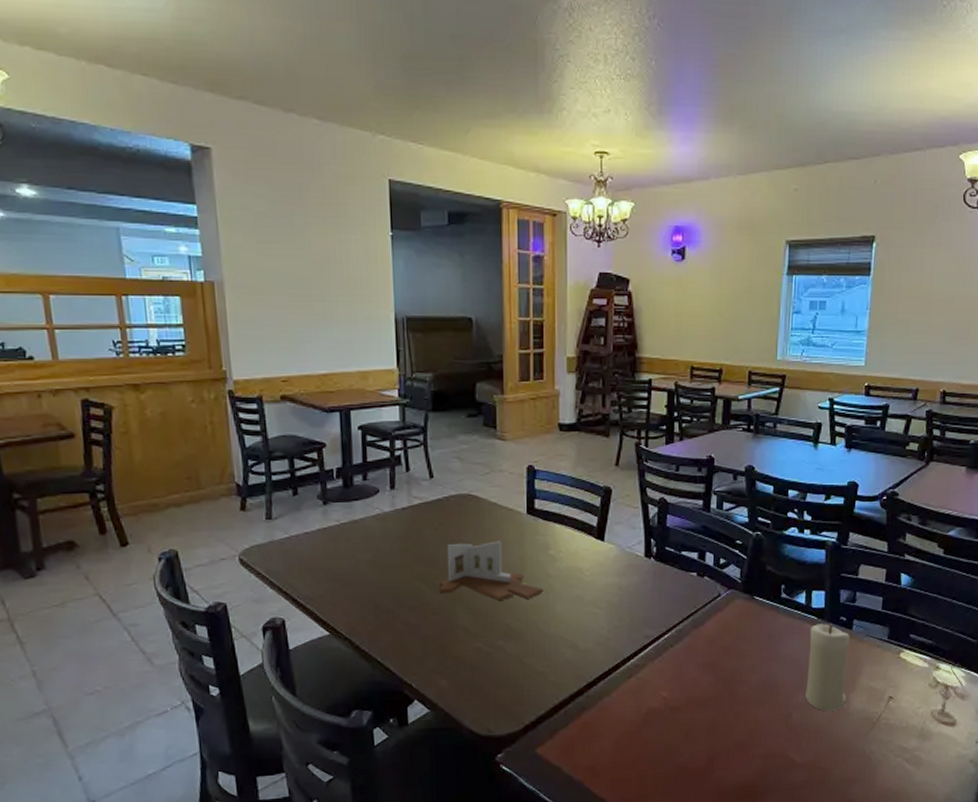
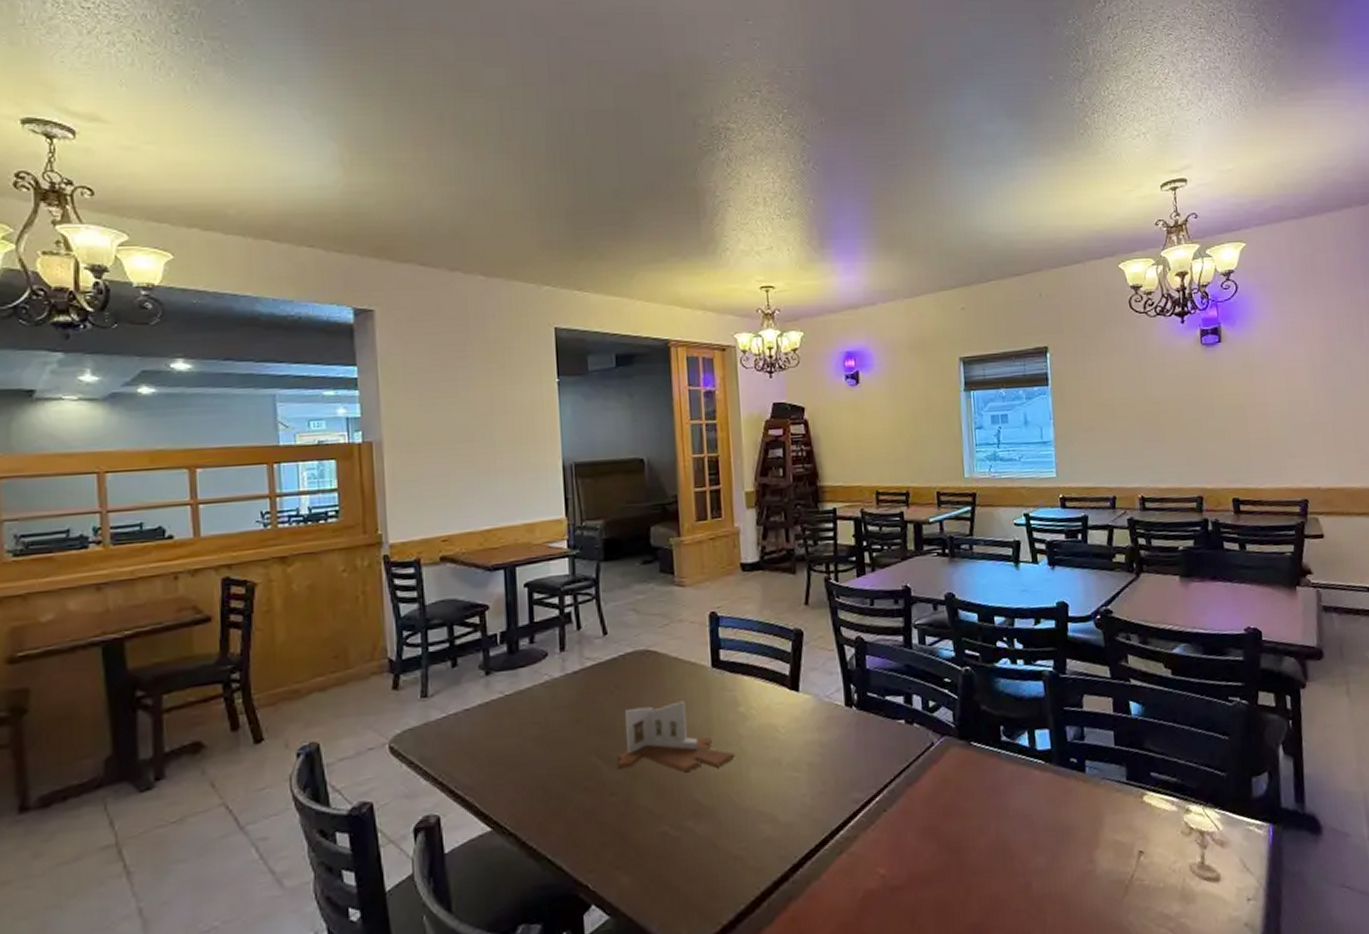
candle: present [805,623,850,712] -> none [1038,767,1091,877]

